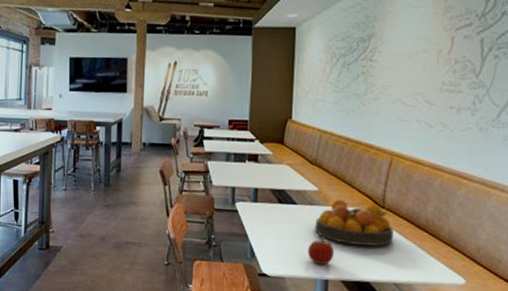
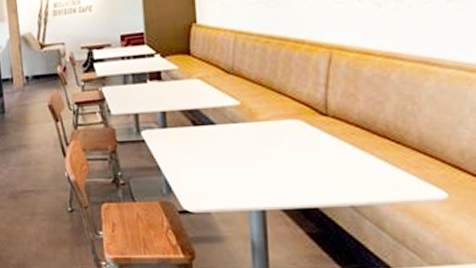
fruit: present [307,235,335,265] -> none [235,158,270,194]
fruit bowl: present [315,199,394,246] -> none [241,111,344,165]

